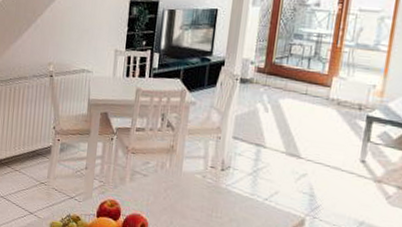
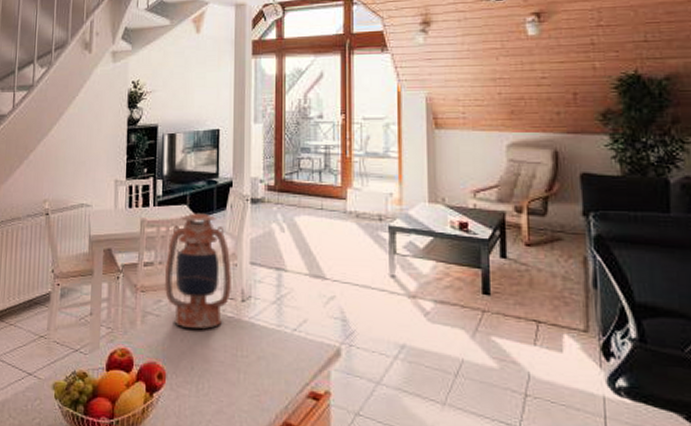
oil lamp: none [153,87,215,191] -> present [165,213,233,329]

